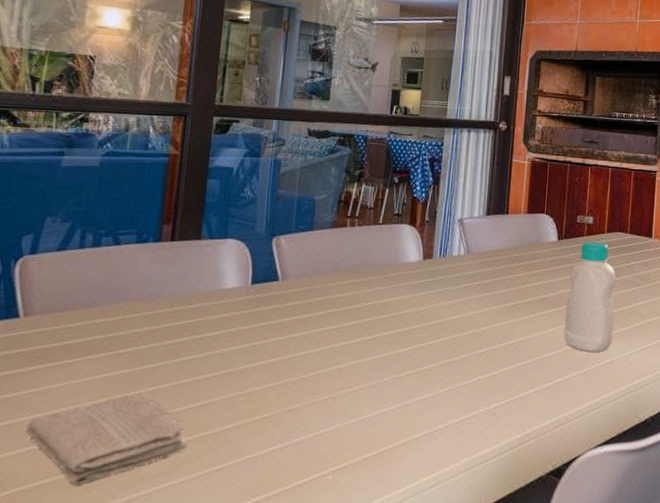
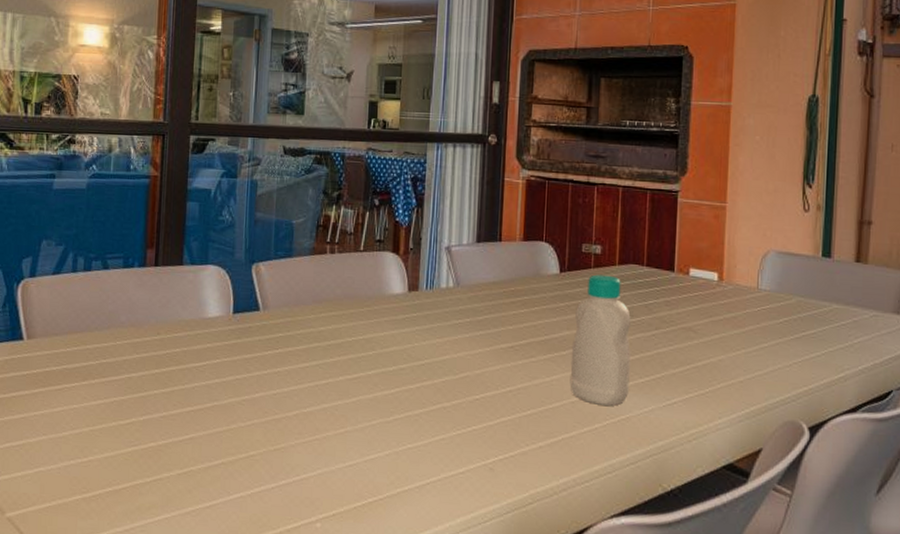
washcloth: present [25,393,185,486] -> none [33,421,176,511]

